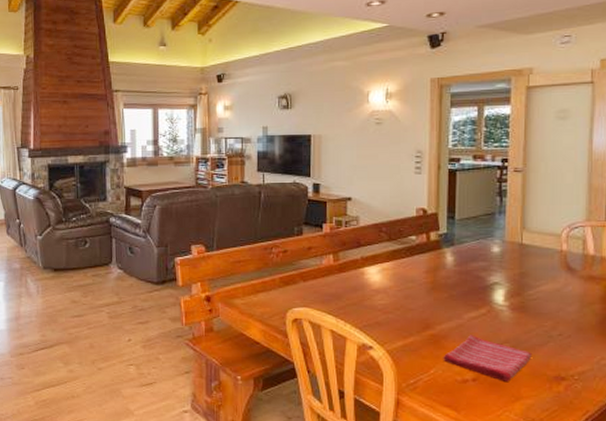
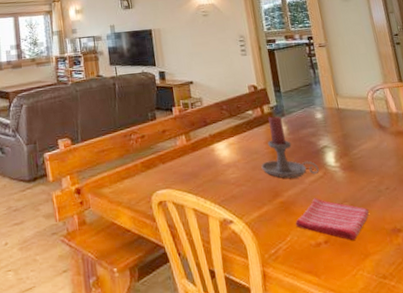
candle holder: none [415,244,483,311] -> present [261,116,319,178]

